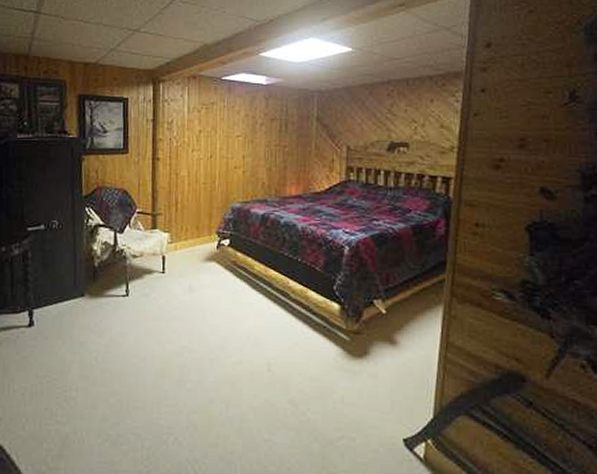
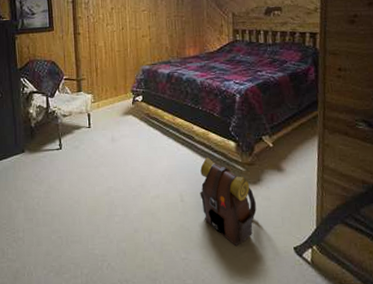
backpack: none [291,320,360,432] -> present [200,157,256,247]

